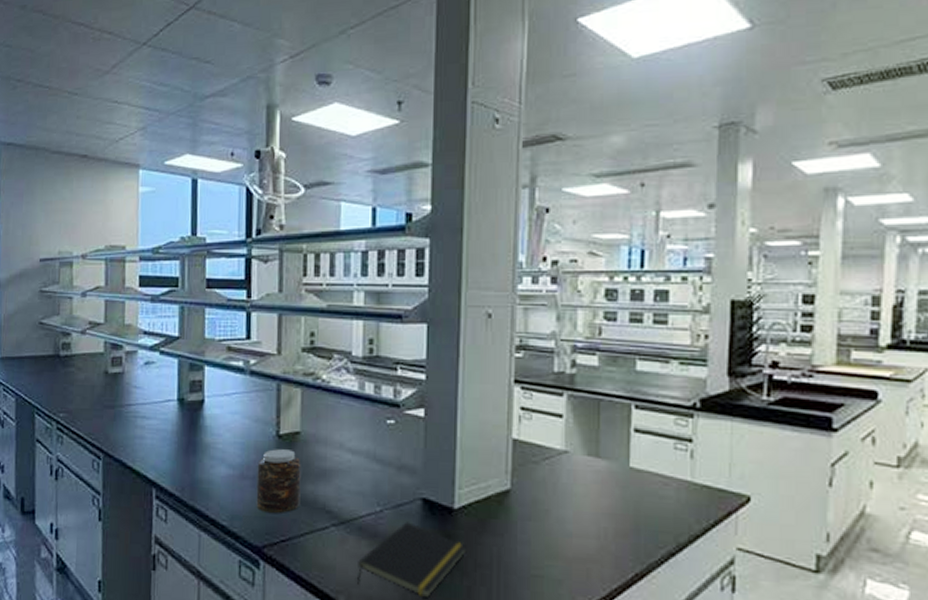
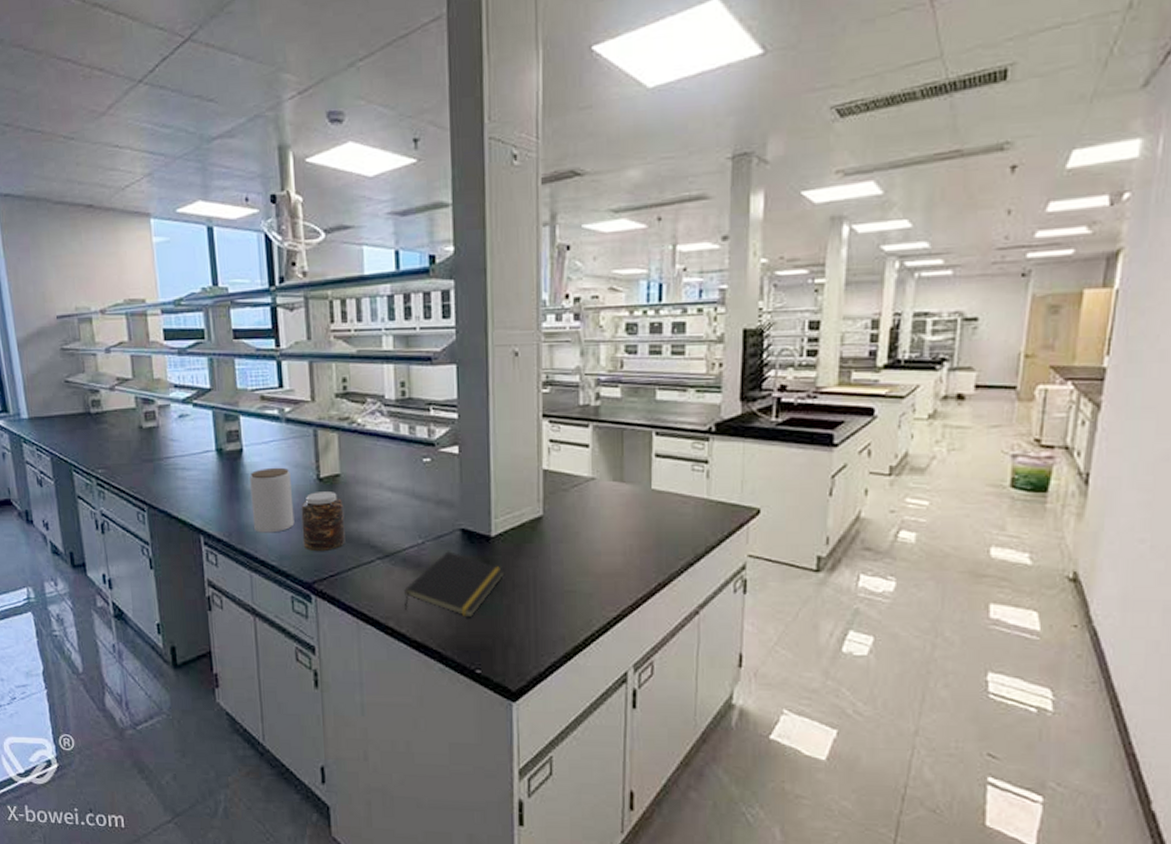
jar: none [207,420,250,490] -> present [250,467,295,533]

